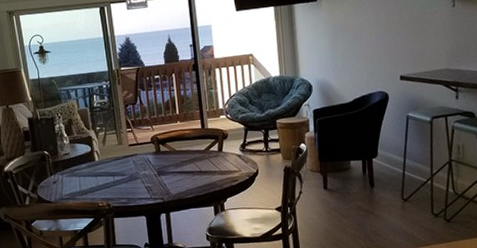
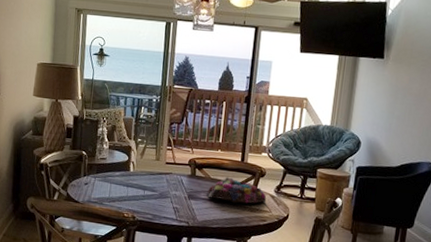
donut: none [175,146,234,170] -> present [207,177,267,204]

